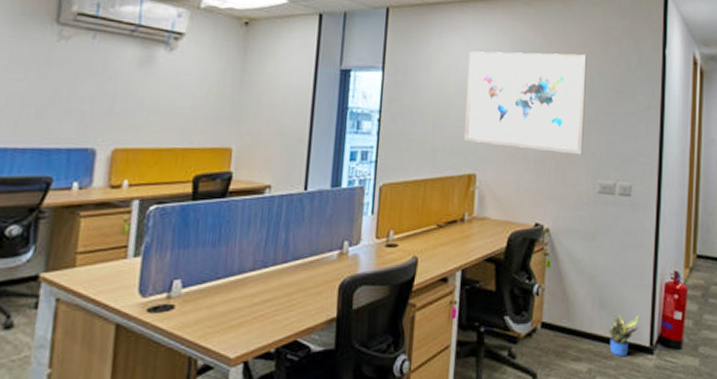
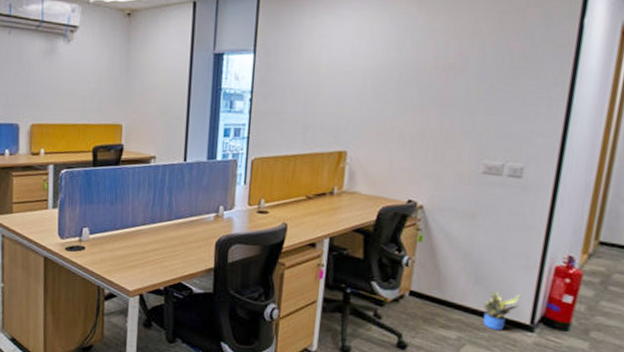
wall art: present [464,51,587,155] -> none [335,28,480,135]

